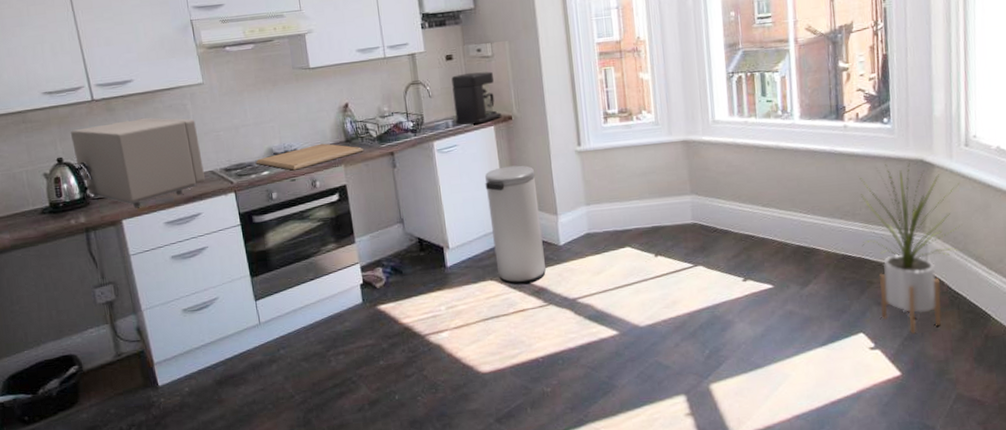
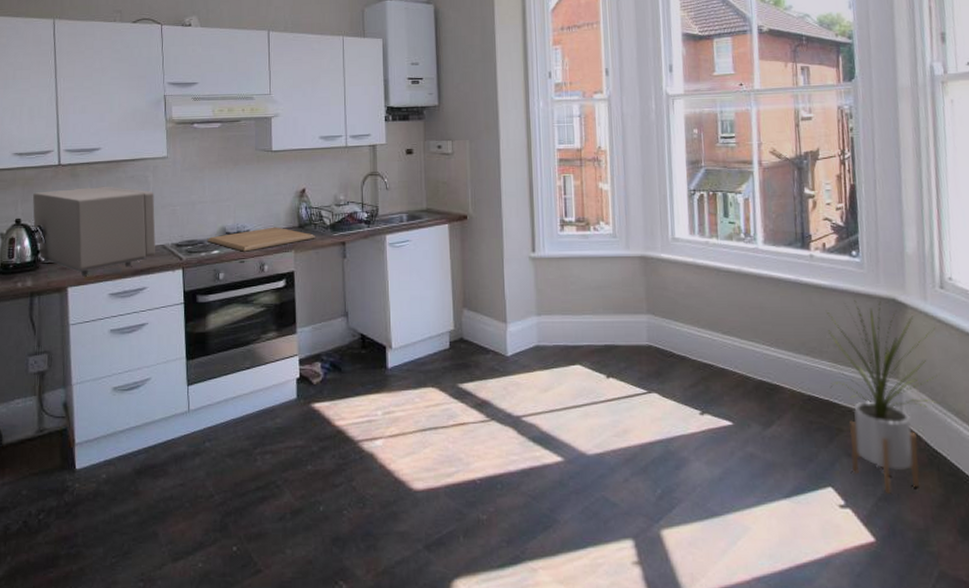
coffee maker: present [451,71,502,125] -> none [410,168,457,221]
pedal bin: present [484,165,547,285] -> none [434,267,491,396]

